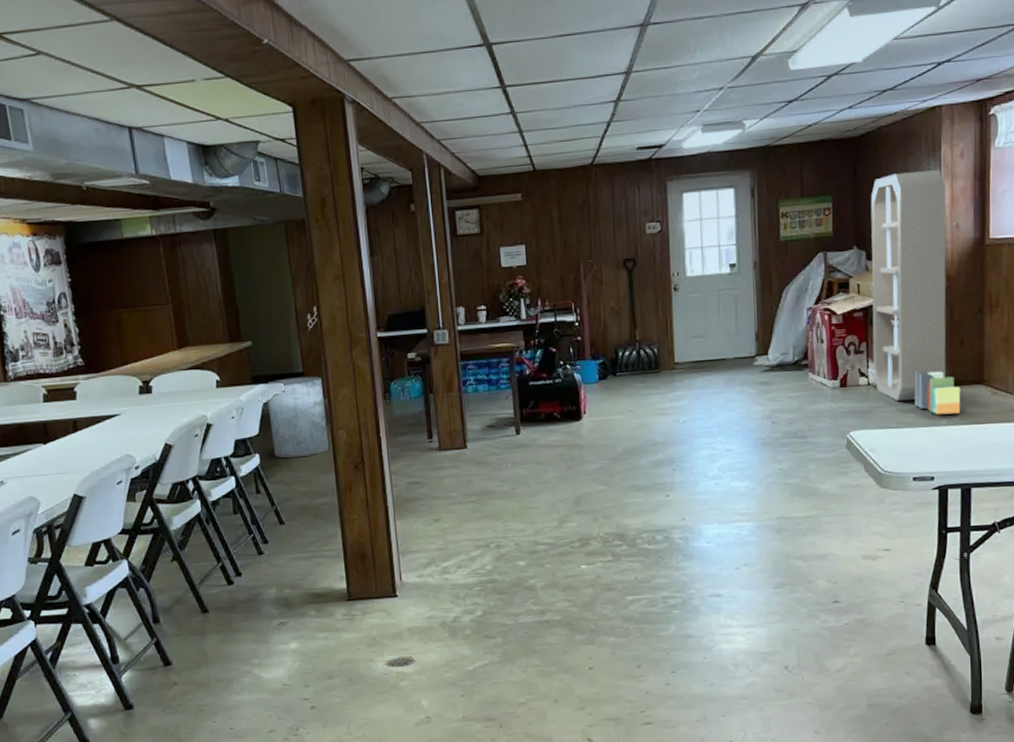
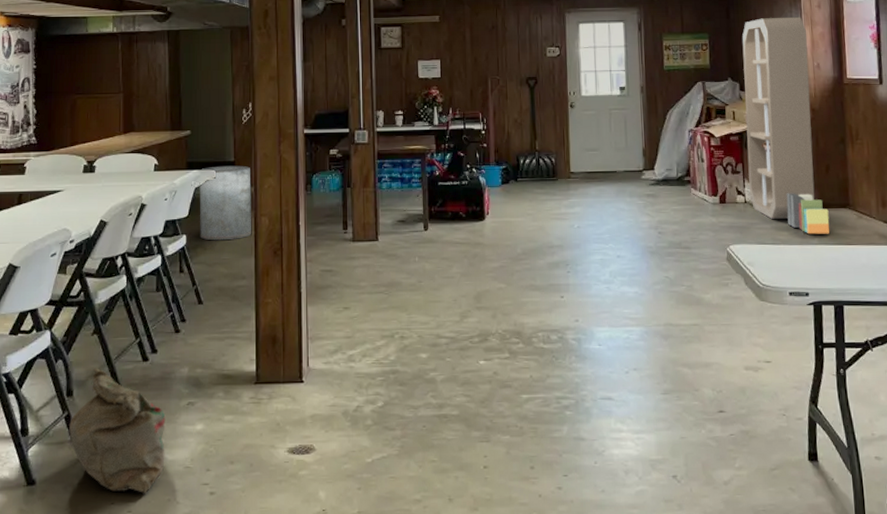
bag: none [160,594,262,713] -> present [69,368,166,496]

